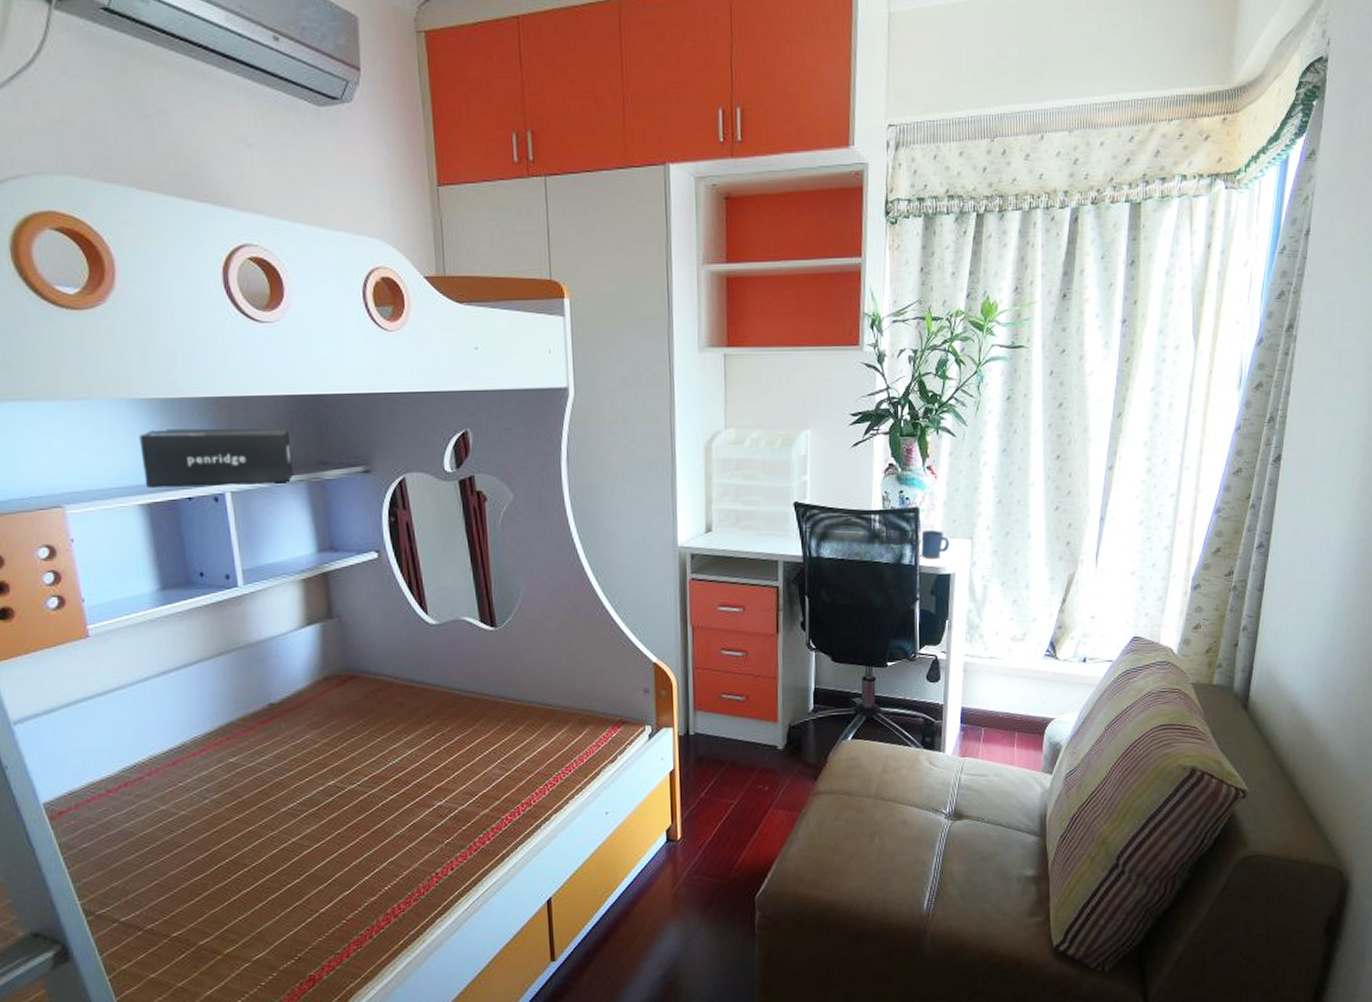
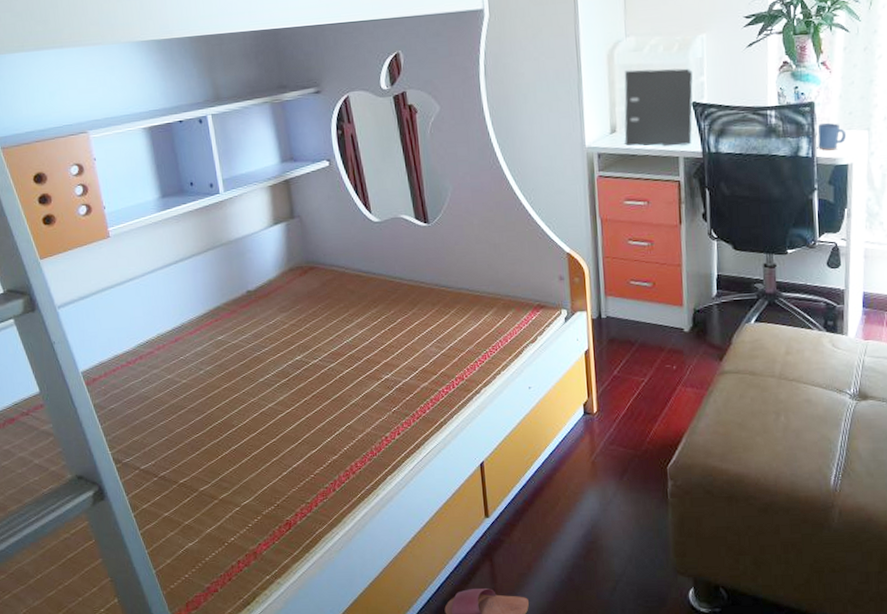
box: present [139,427,294,486] -> none [141,58,260,113]
binder: none [720,464,796,549] -> present [624,68,693,147]

